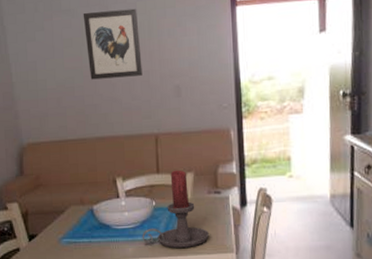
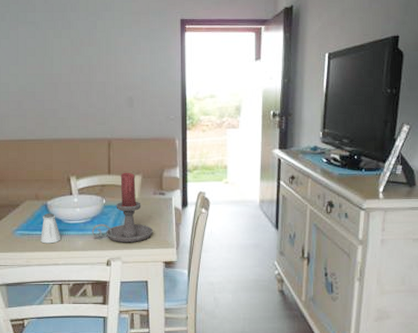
wall art: present [83,8,142,80] -> none [47,26,99,87]
saltshaker: none [88,219,110,252] -> present [41,214,62,244]

